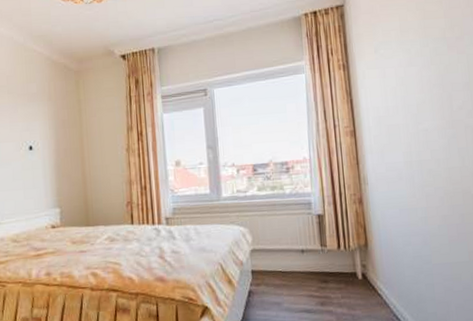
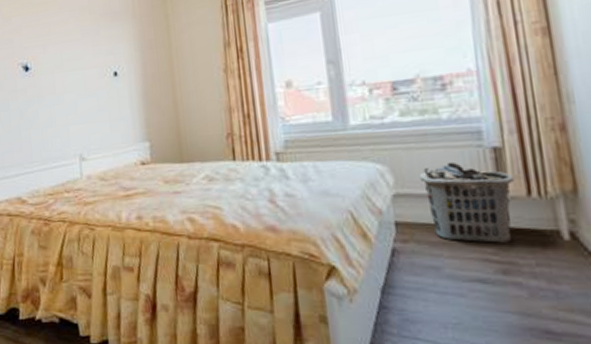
clothes hamper: none [269,225,330,284] -> present [419,161,514,243]

